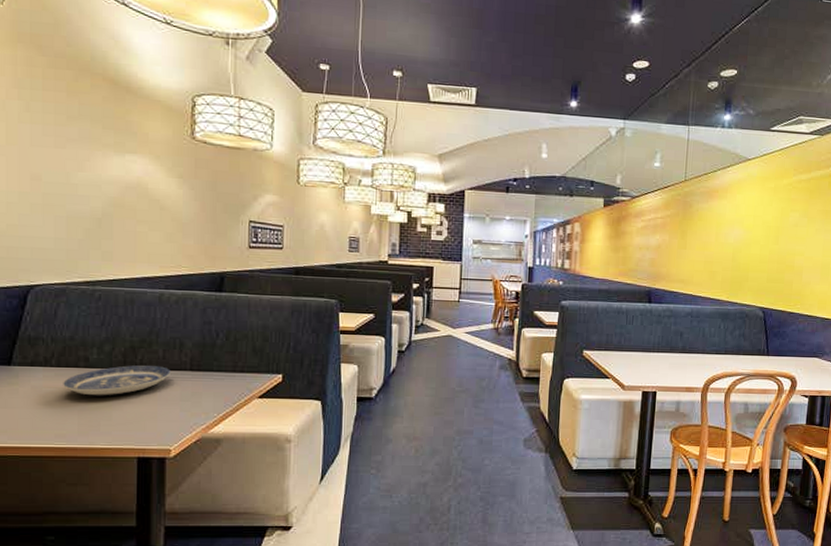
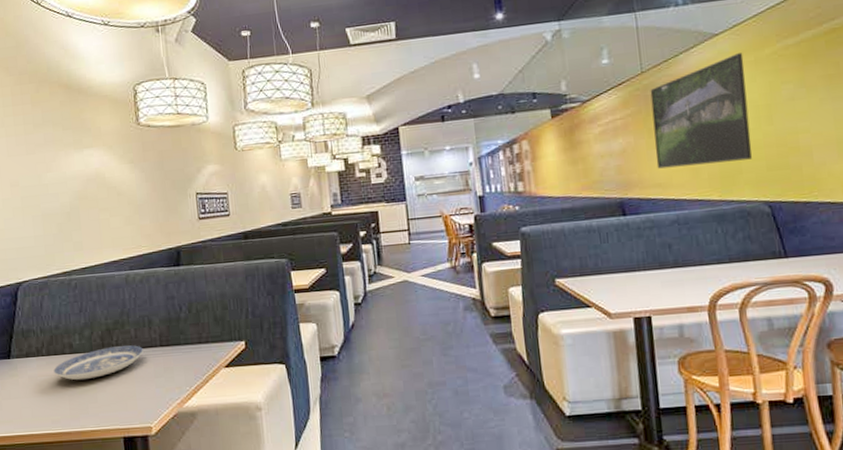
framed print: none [683,179,767,270] -> present [650,53,752,169]

